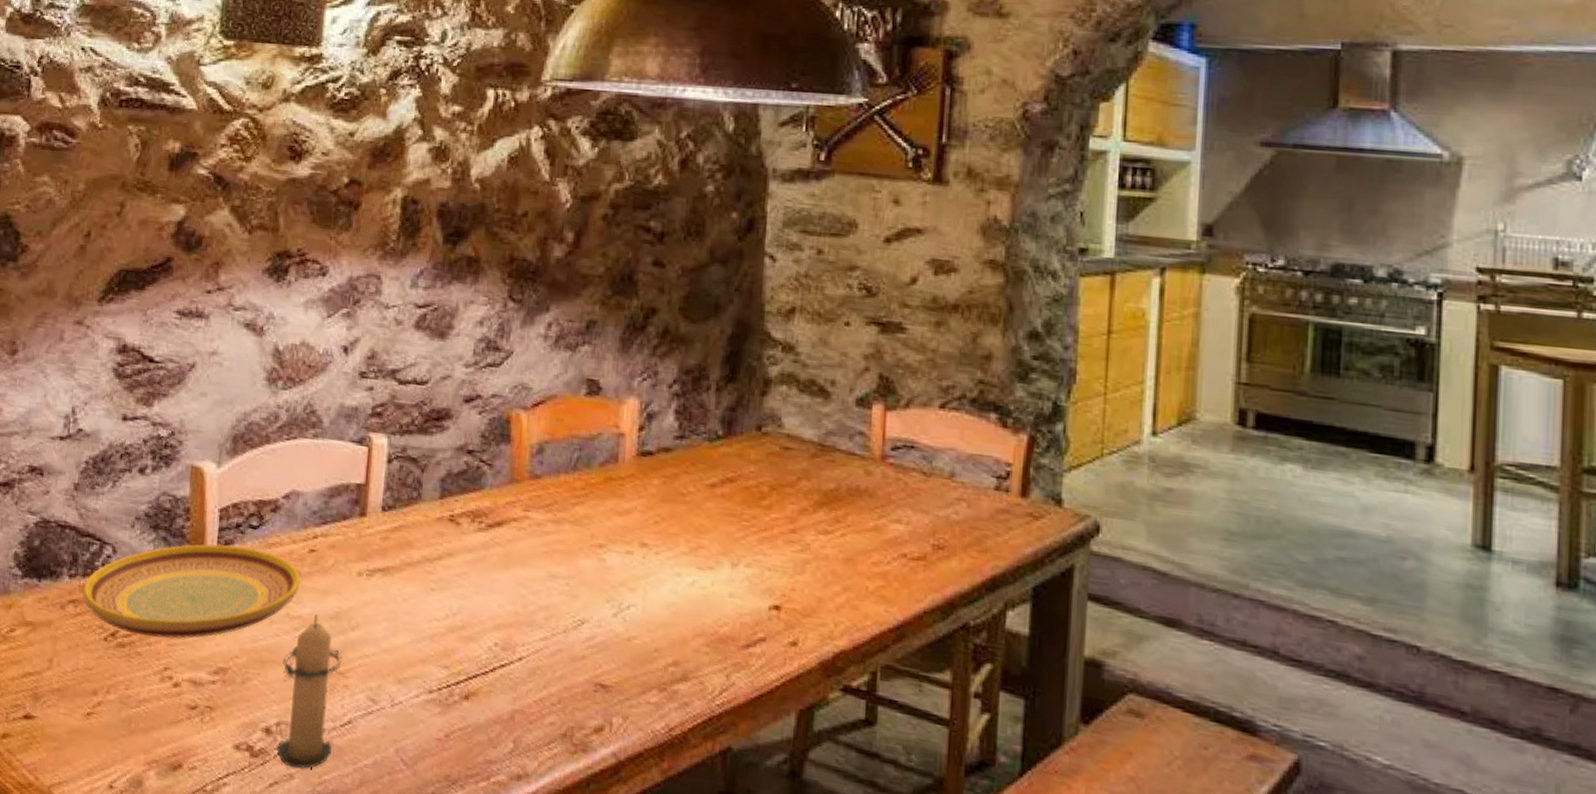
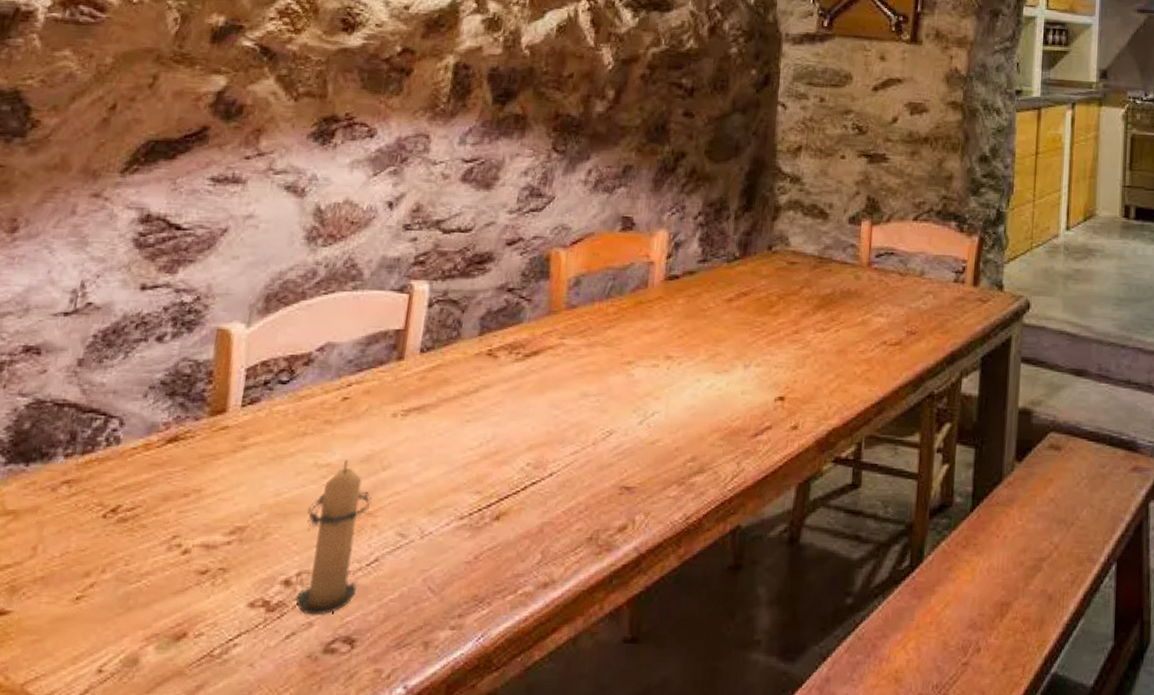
plate: present [82,543,300,639] -> none [79,402,331,507]

